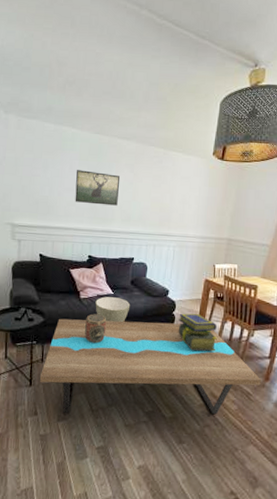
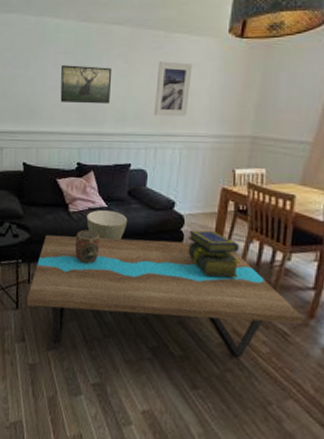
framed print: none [154,174,185,220] -> present [155,61,193,117]

